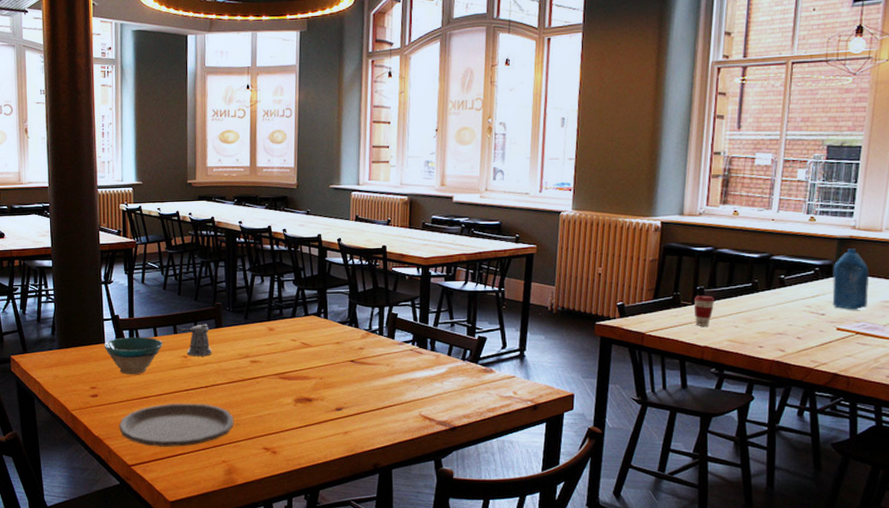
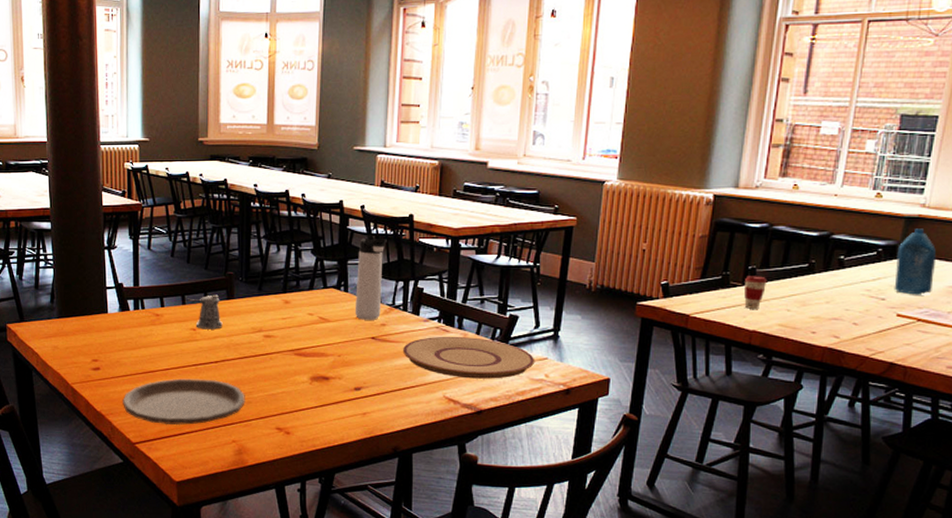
bowl: present [104,337,163,375] -> none [106,307,171,348]
thermos bottle: none [334,265,363,344] -> present [354,235,387,320]
plate: none [379,357,504,397] -> present [402,336,535,379]

